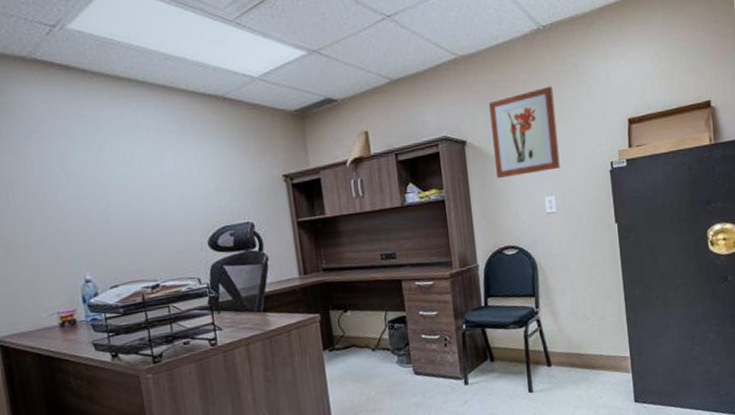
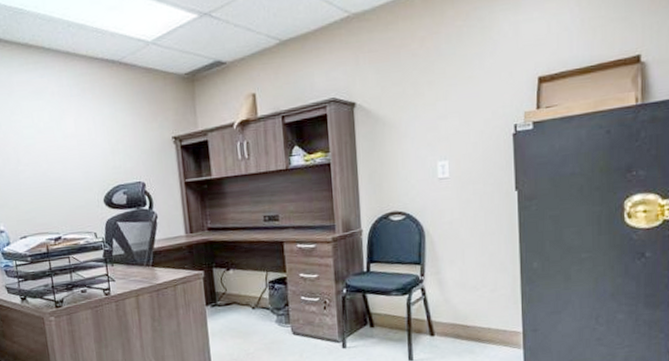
wall art: present [489,86,560,179] -> none [382,43,457,142]

